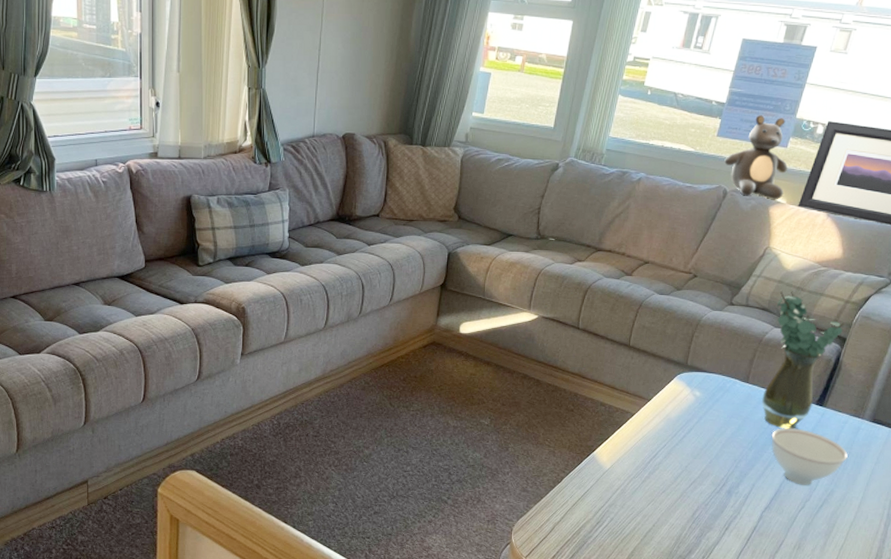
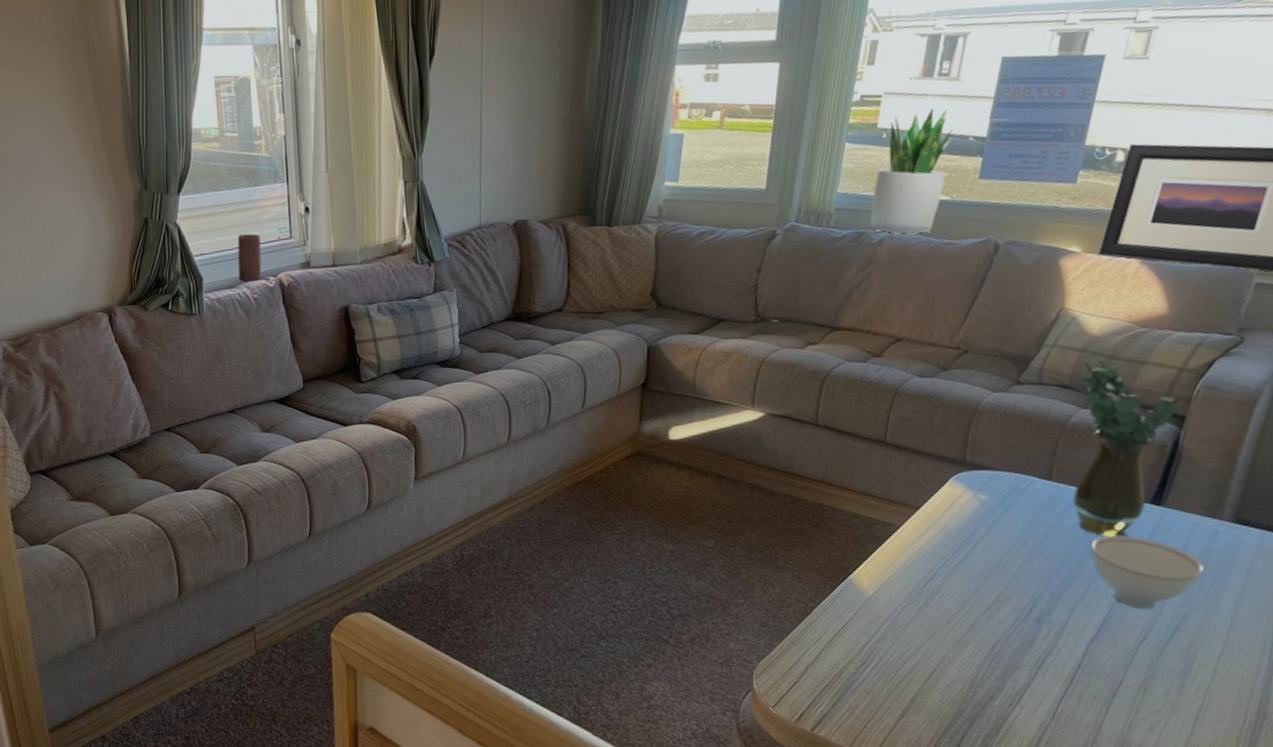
candle: none [89,121,112,165] -> present [237,233,262,282]
planter: none [632,75,701,177] -> present [870,108,953,235]
teddy bear: present [724,115,788,200] -> none [992,147,1081,250]

